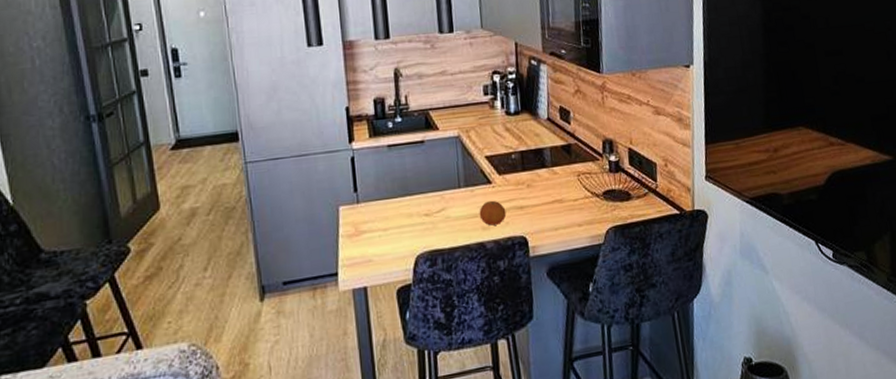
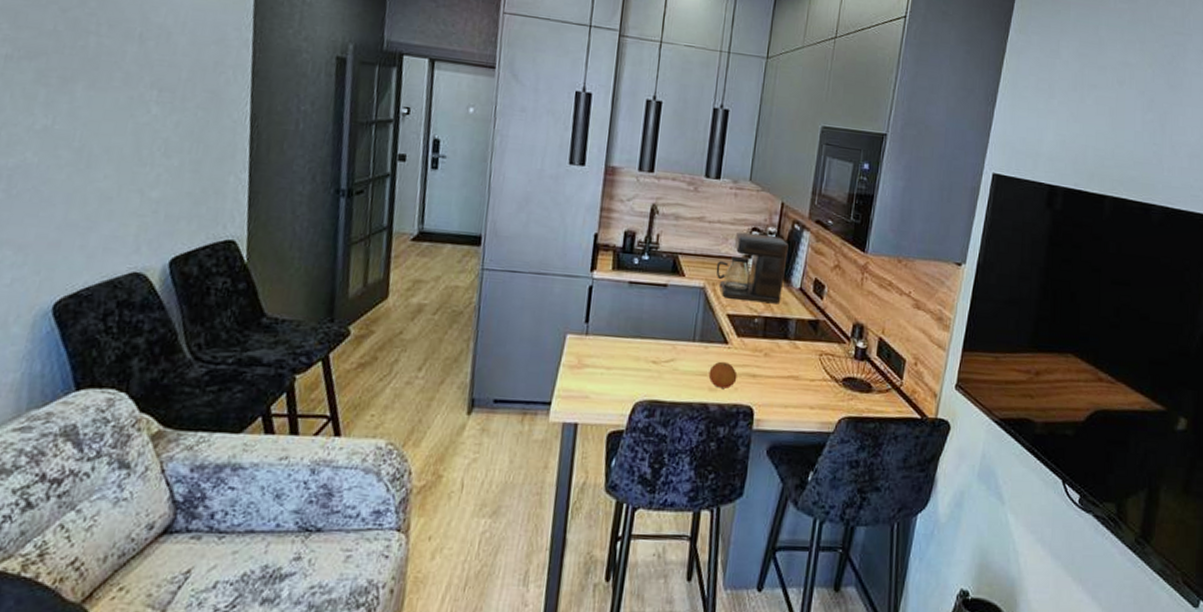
coffee maker: none [466,74,533,142] -> present [716,231,789,304]

